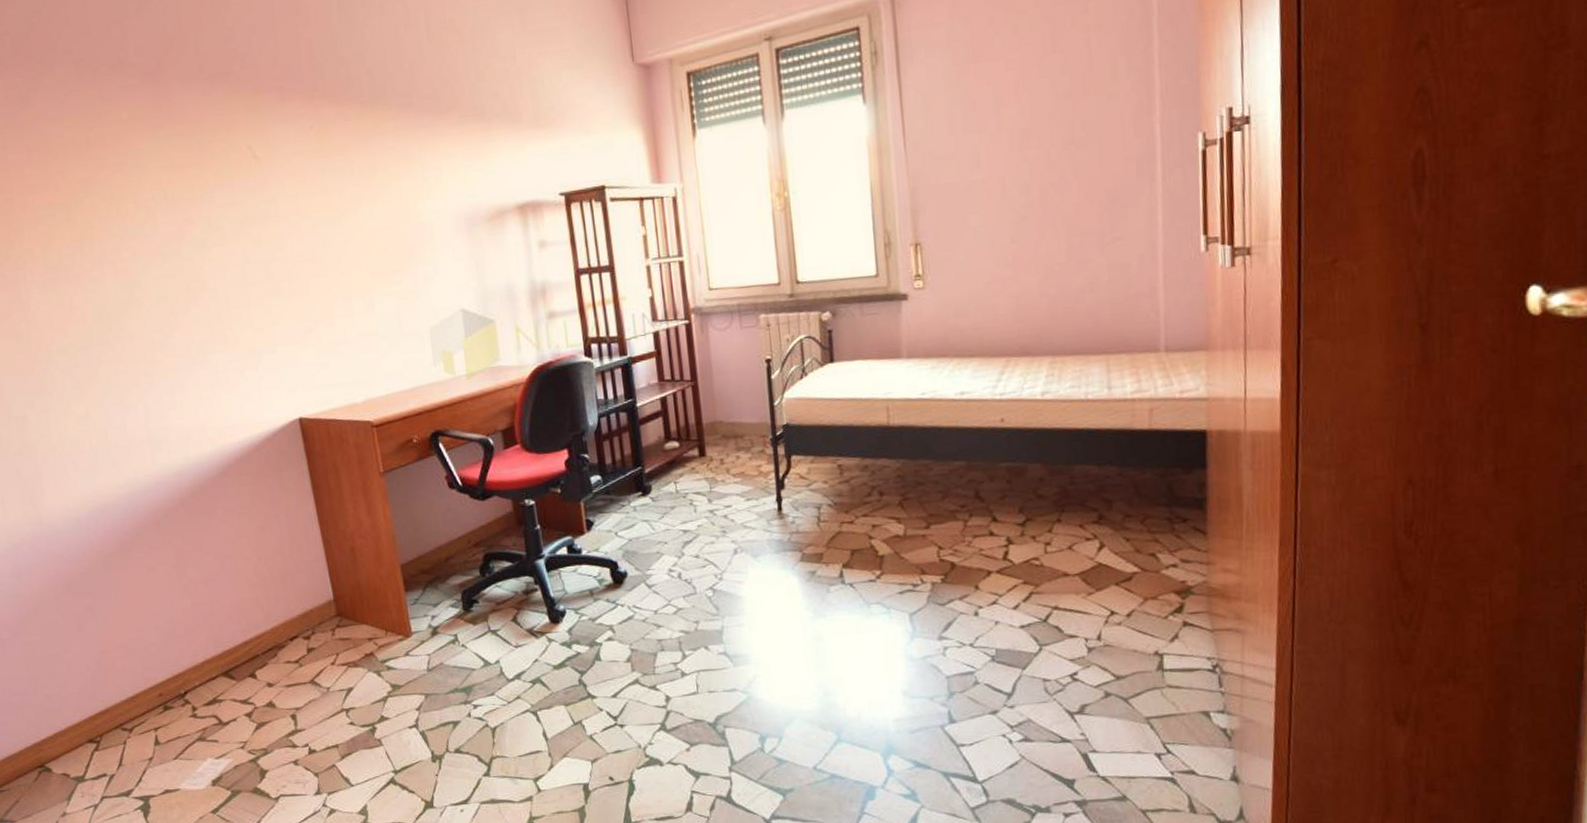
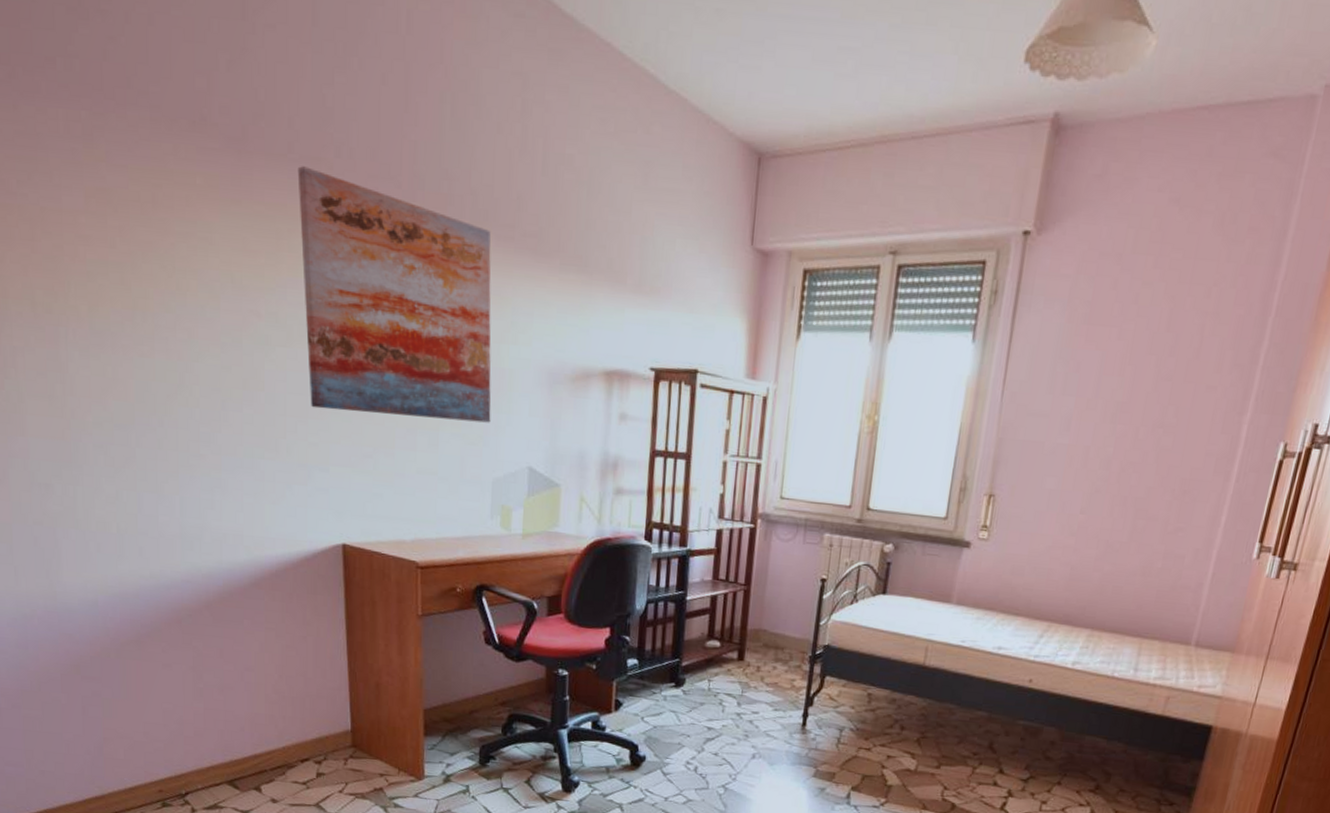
wall art: none [209,82,419,296] -> present [297,166,491,423]

